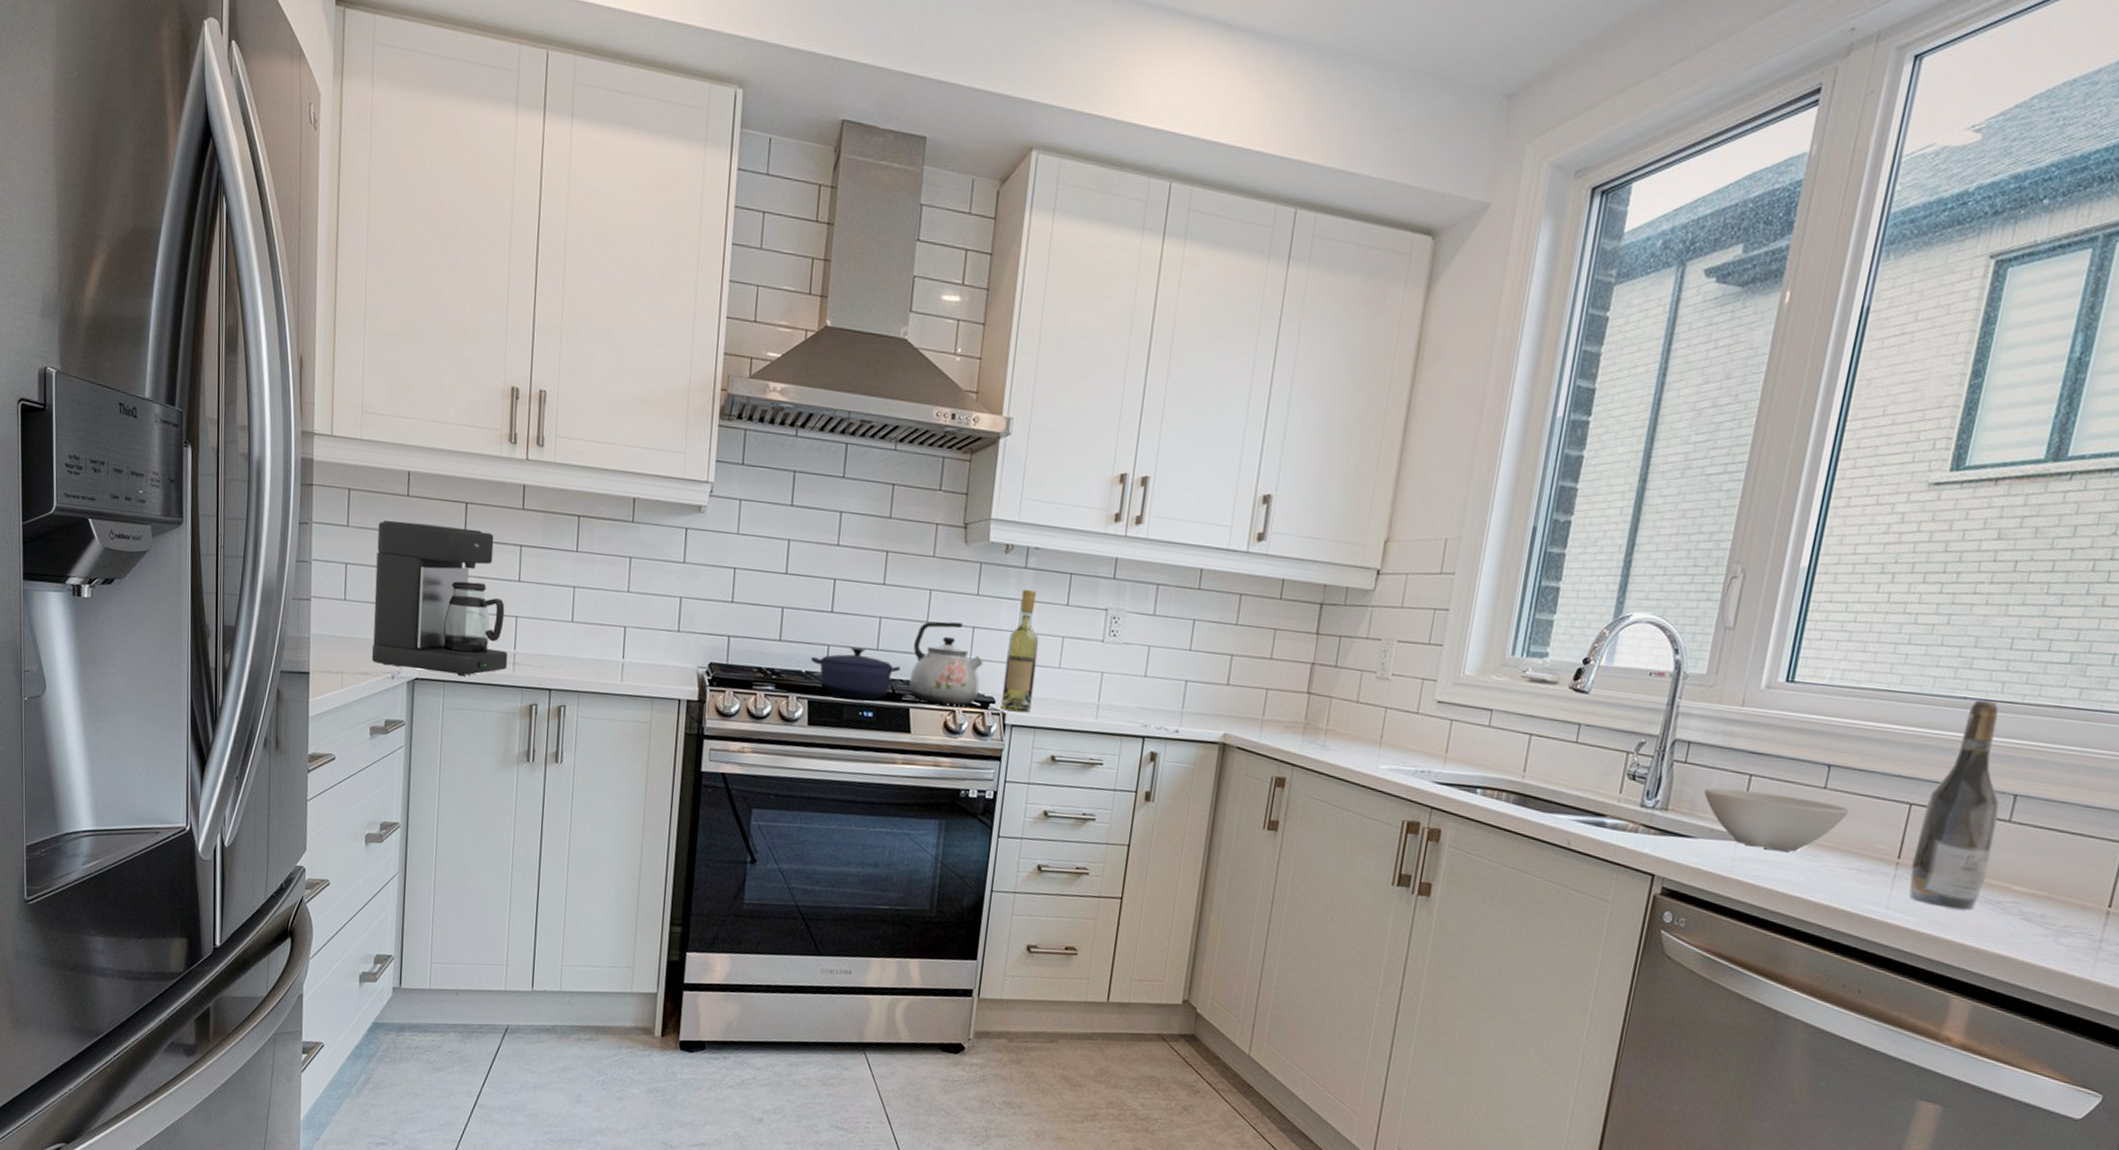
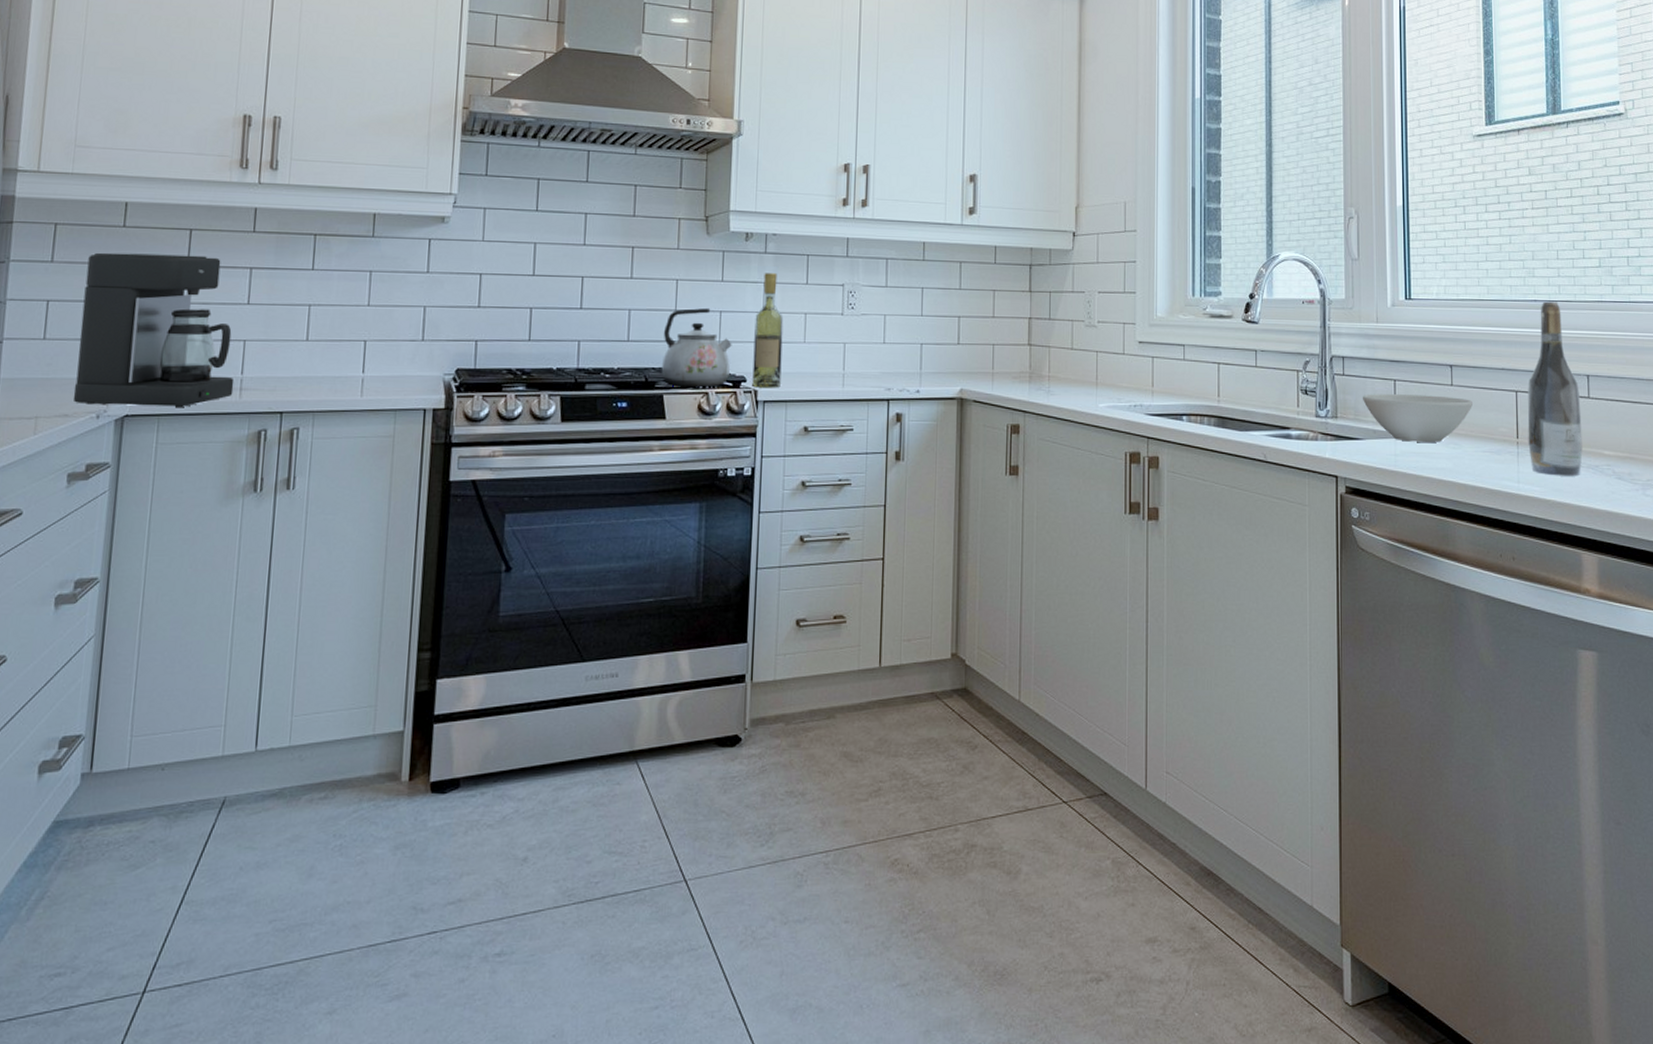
cooking pot: present [810,646,901,701] -> none [561,340,652,392]

